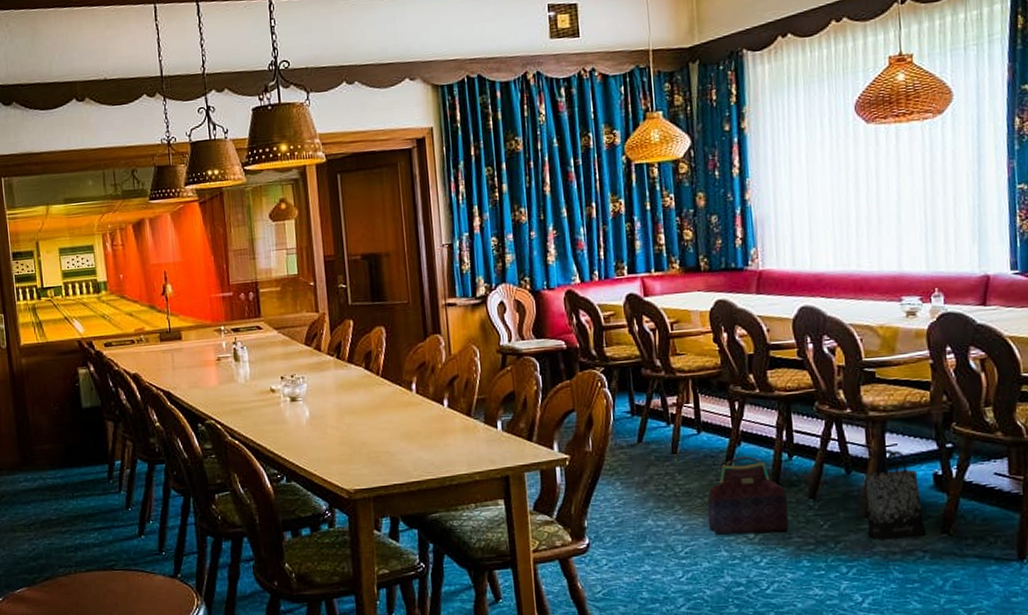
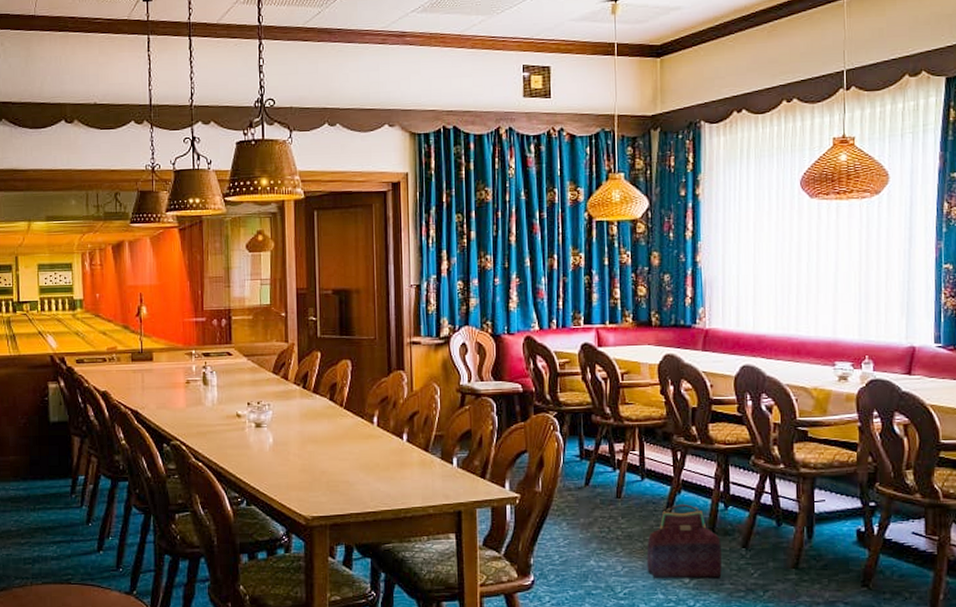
shopping bag: present [866,449,927,540] -> none [794,505,849,590]

